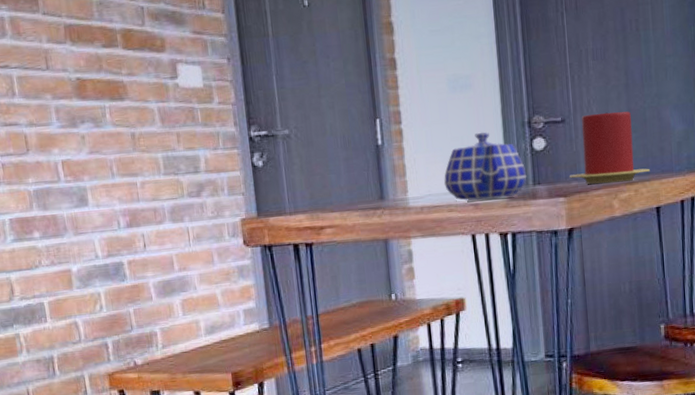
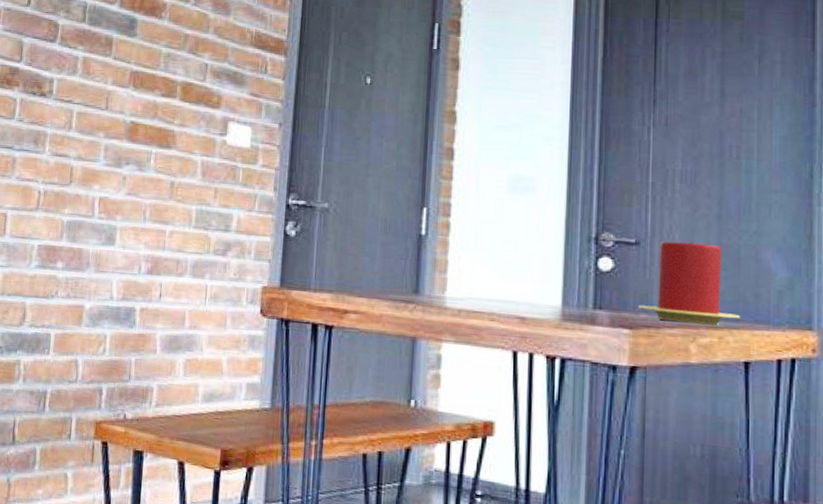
teapot: present [443,131,527,201] -> none [488,240,587,317]

